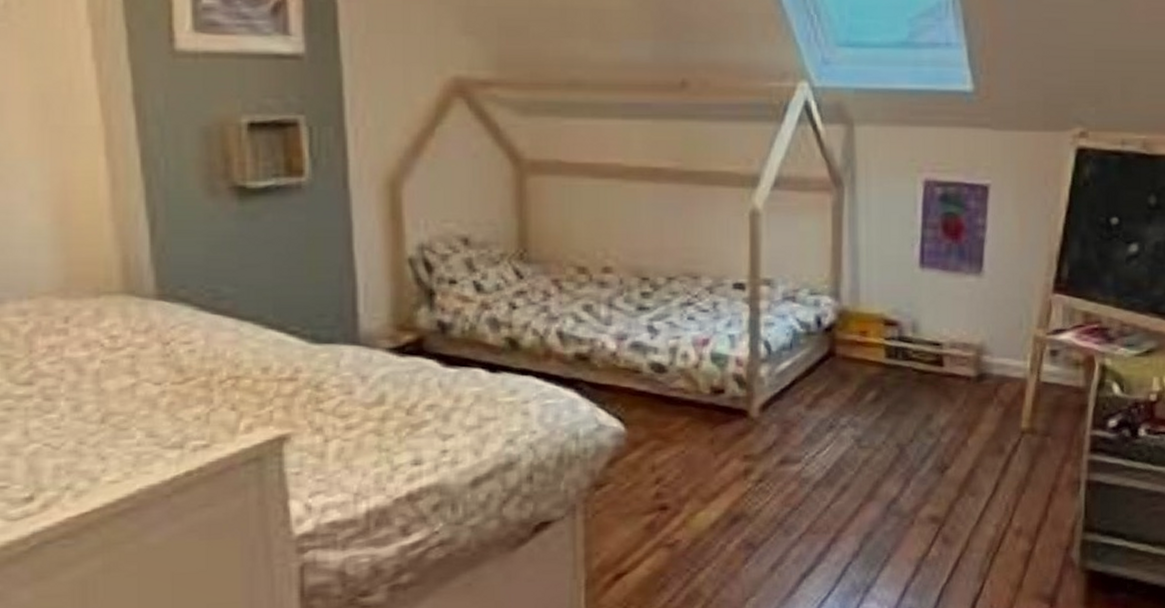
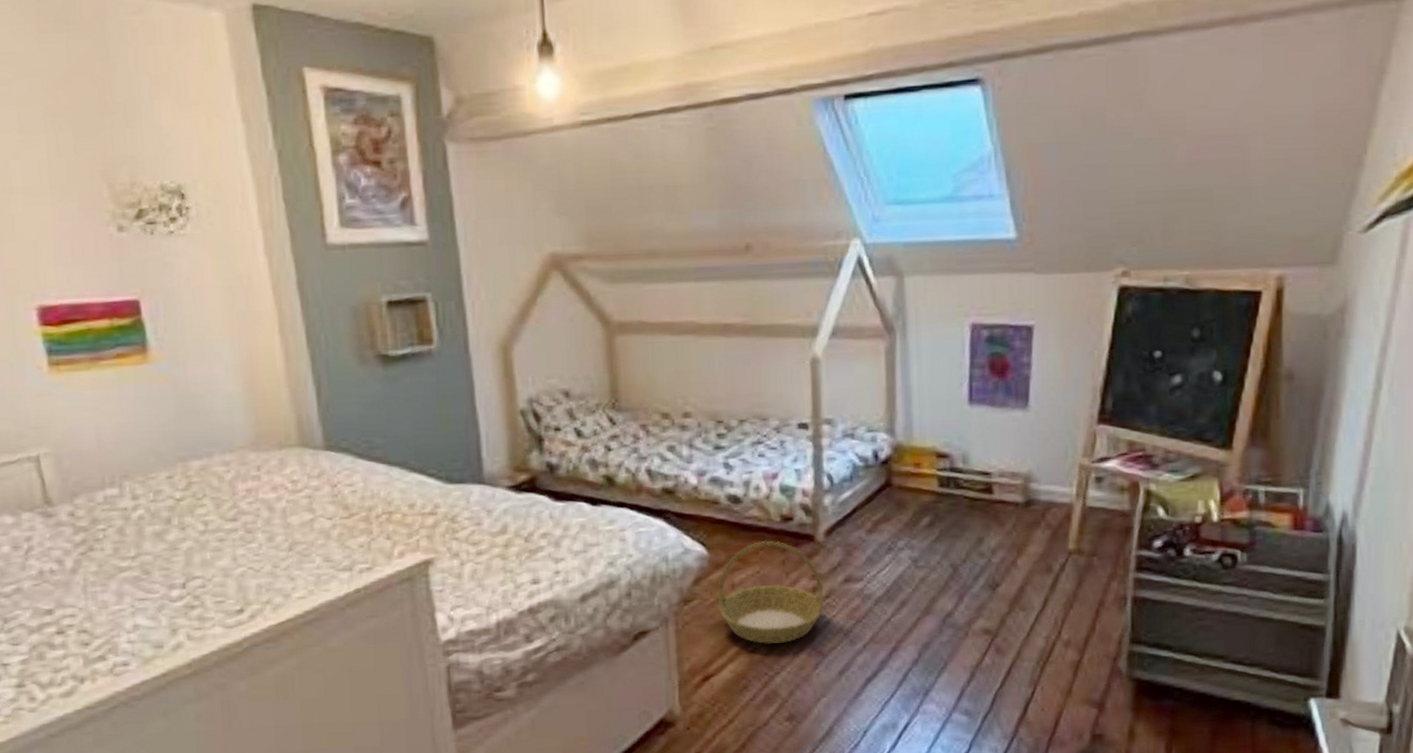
basket: none [636,415,757,536] -> present [718,540,824,645]

